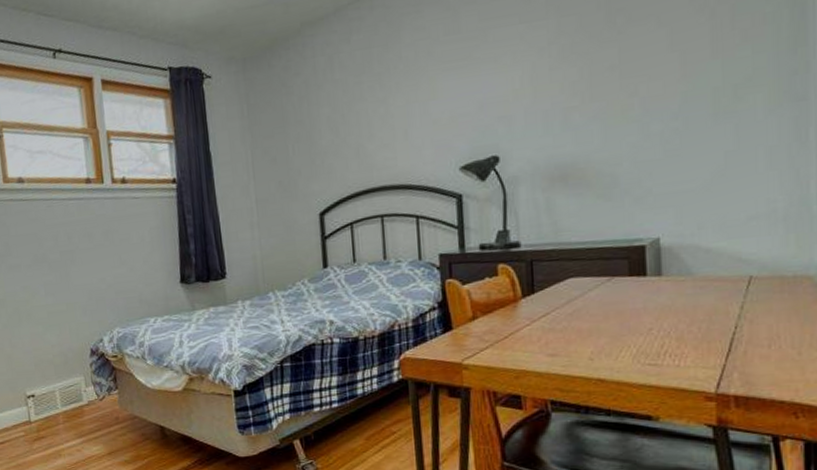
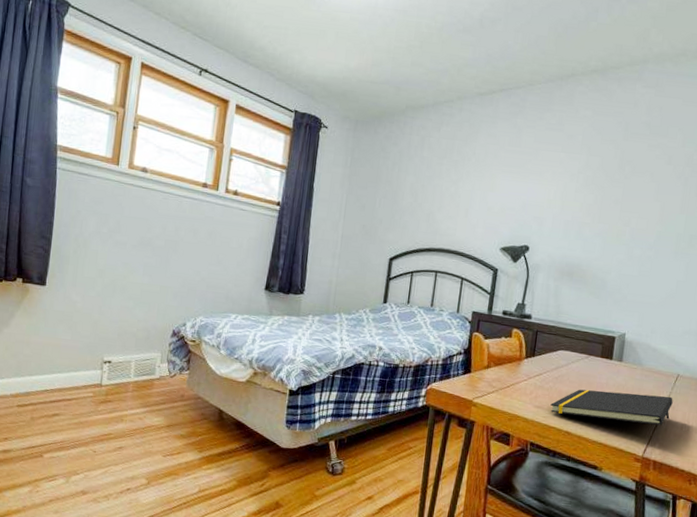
notepad: none [569,307,749,359] -> present [550,389,673,426]

